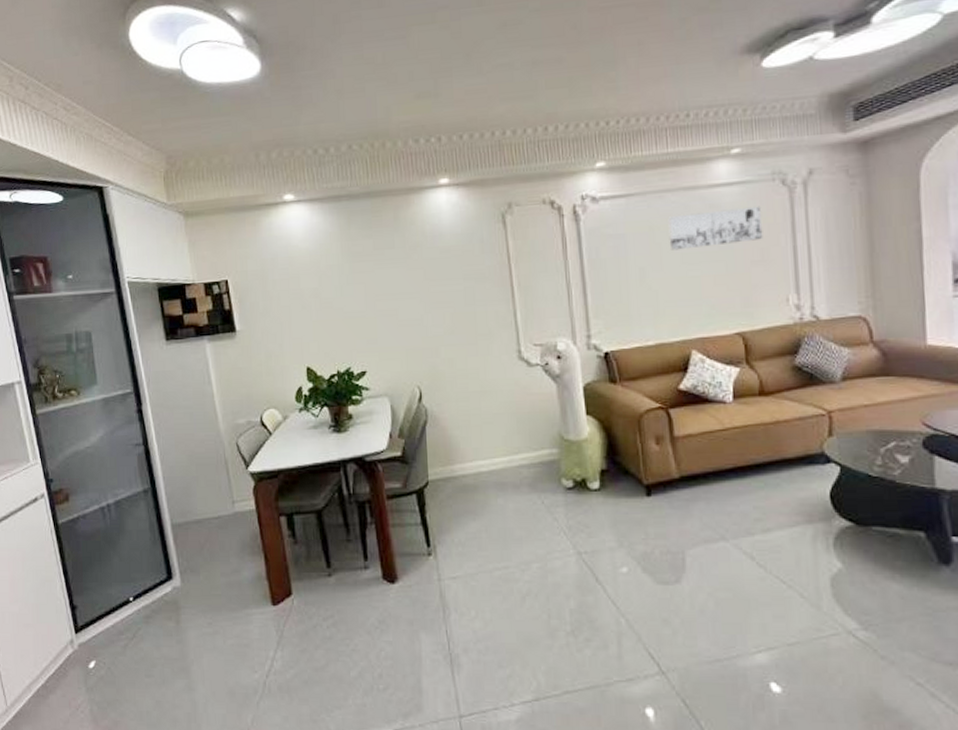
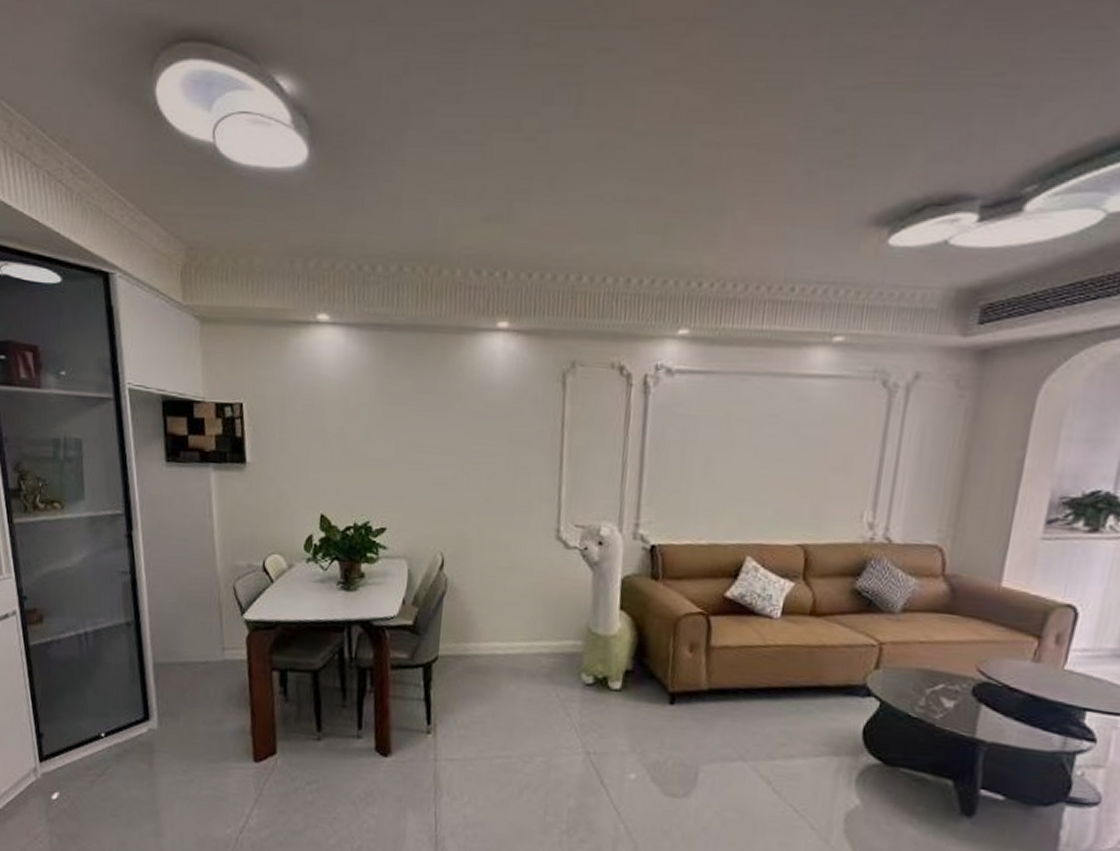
wall art: present [668,206,763,250] -> none [743,404,854,445]

